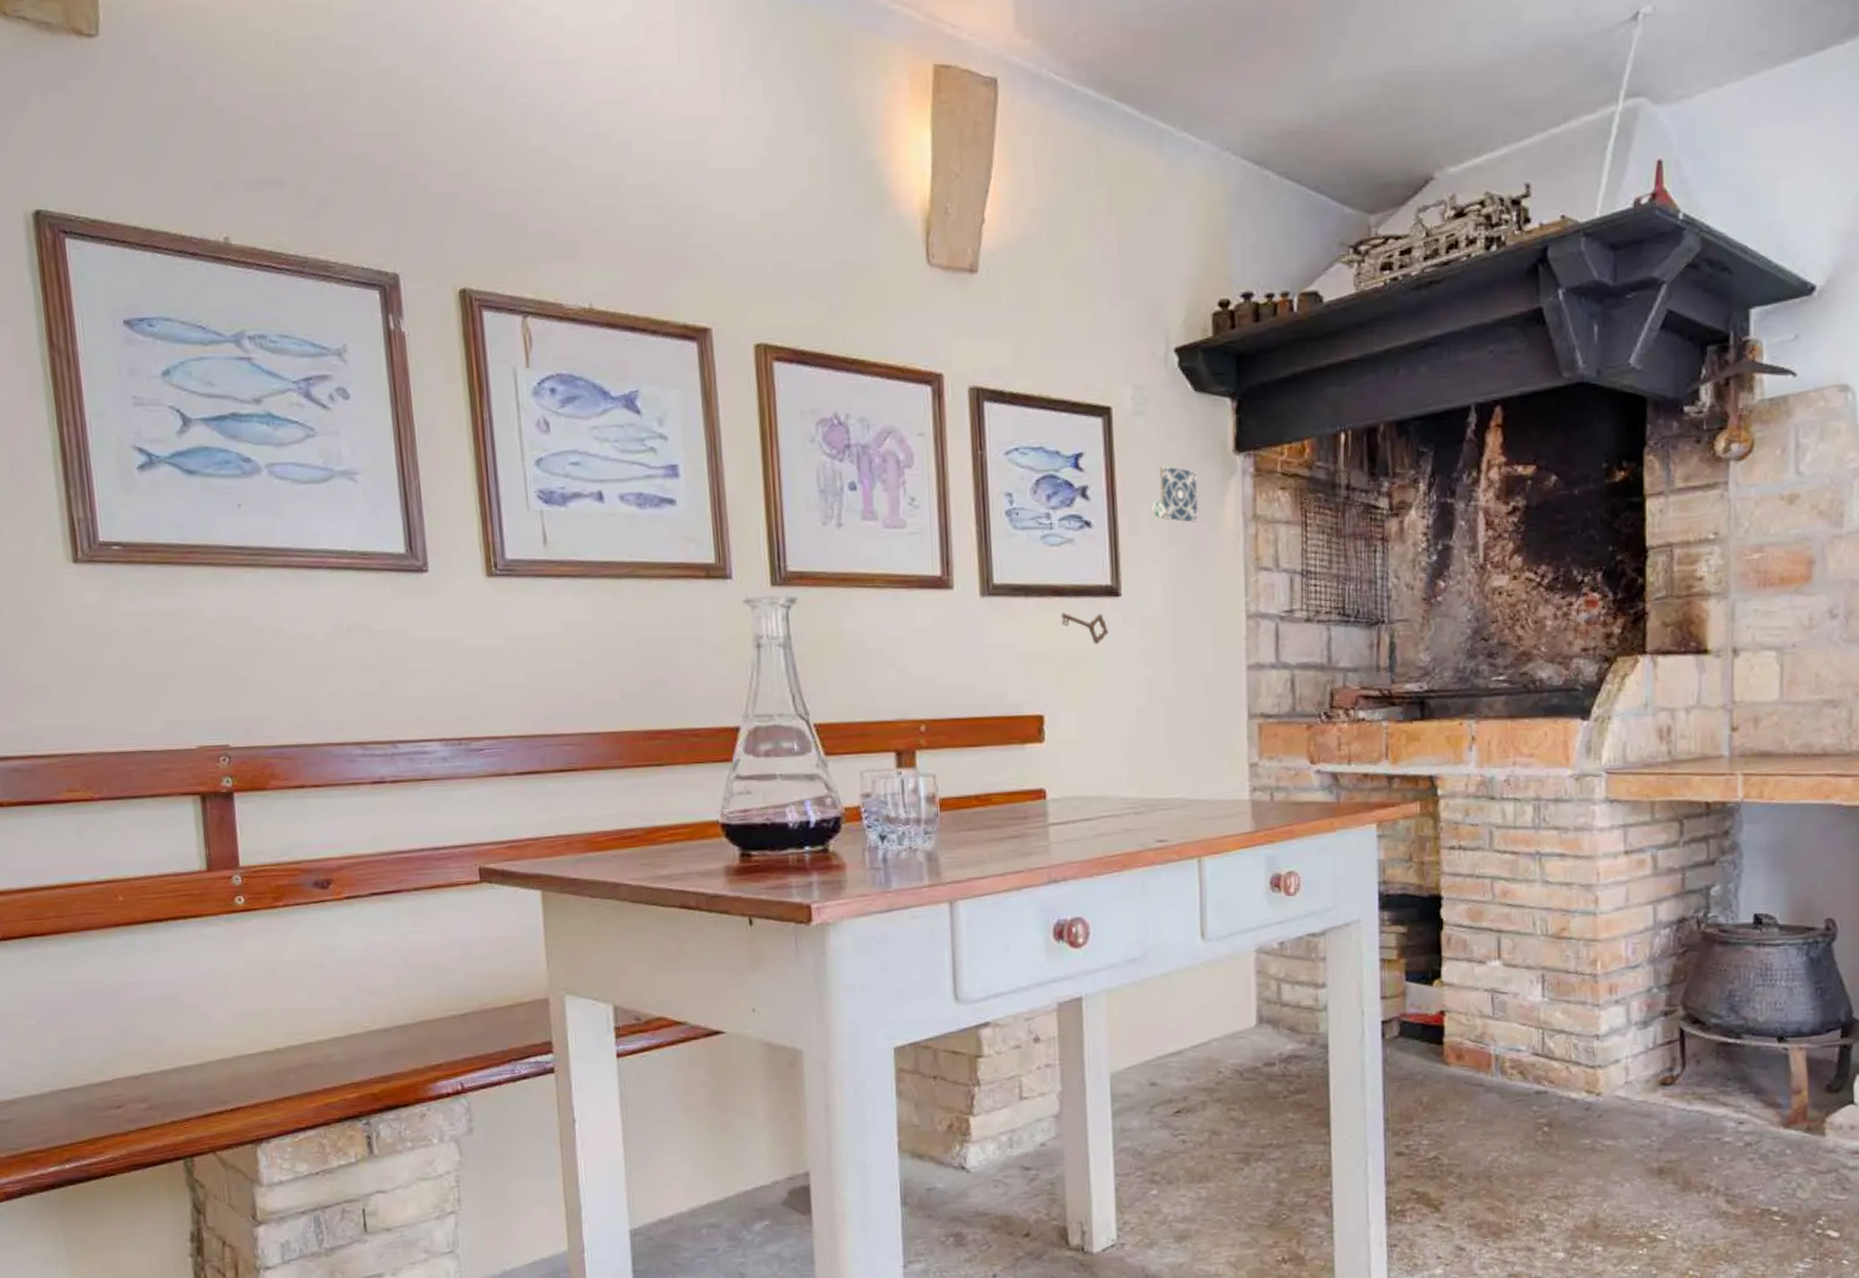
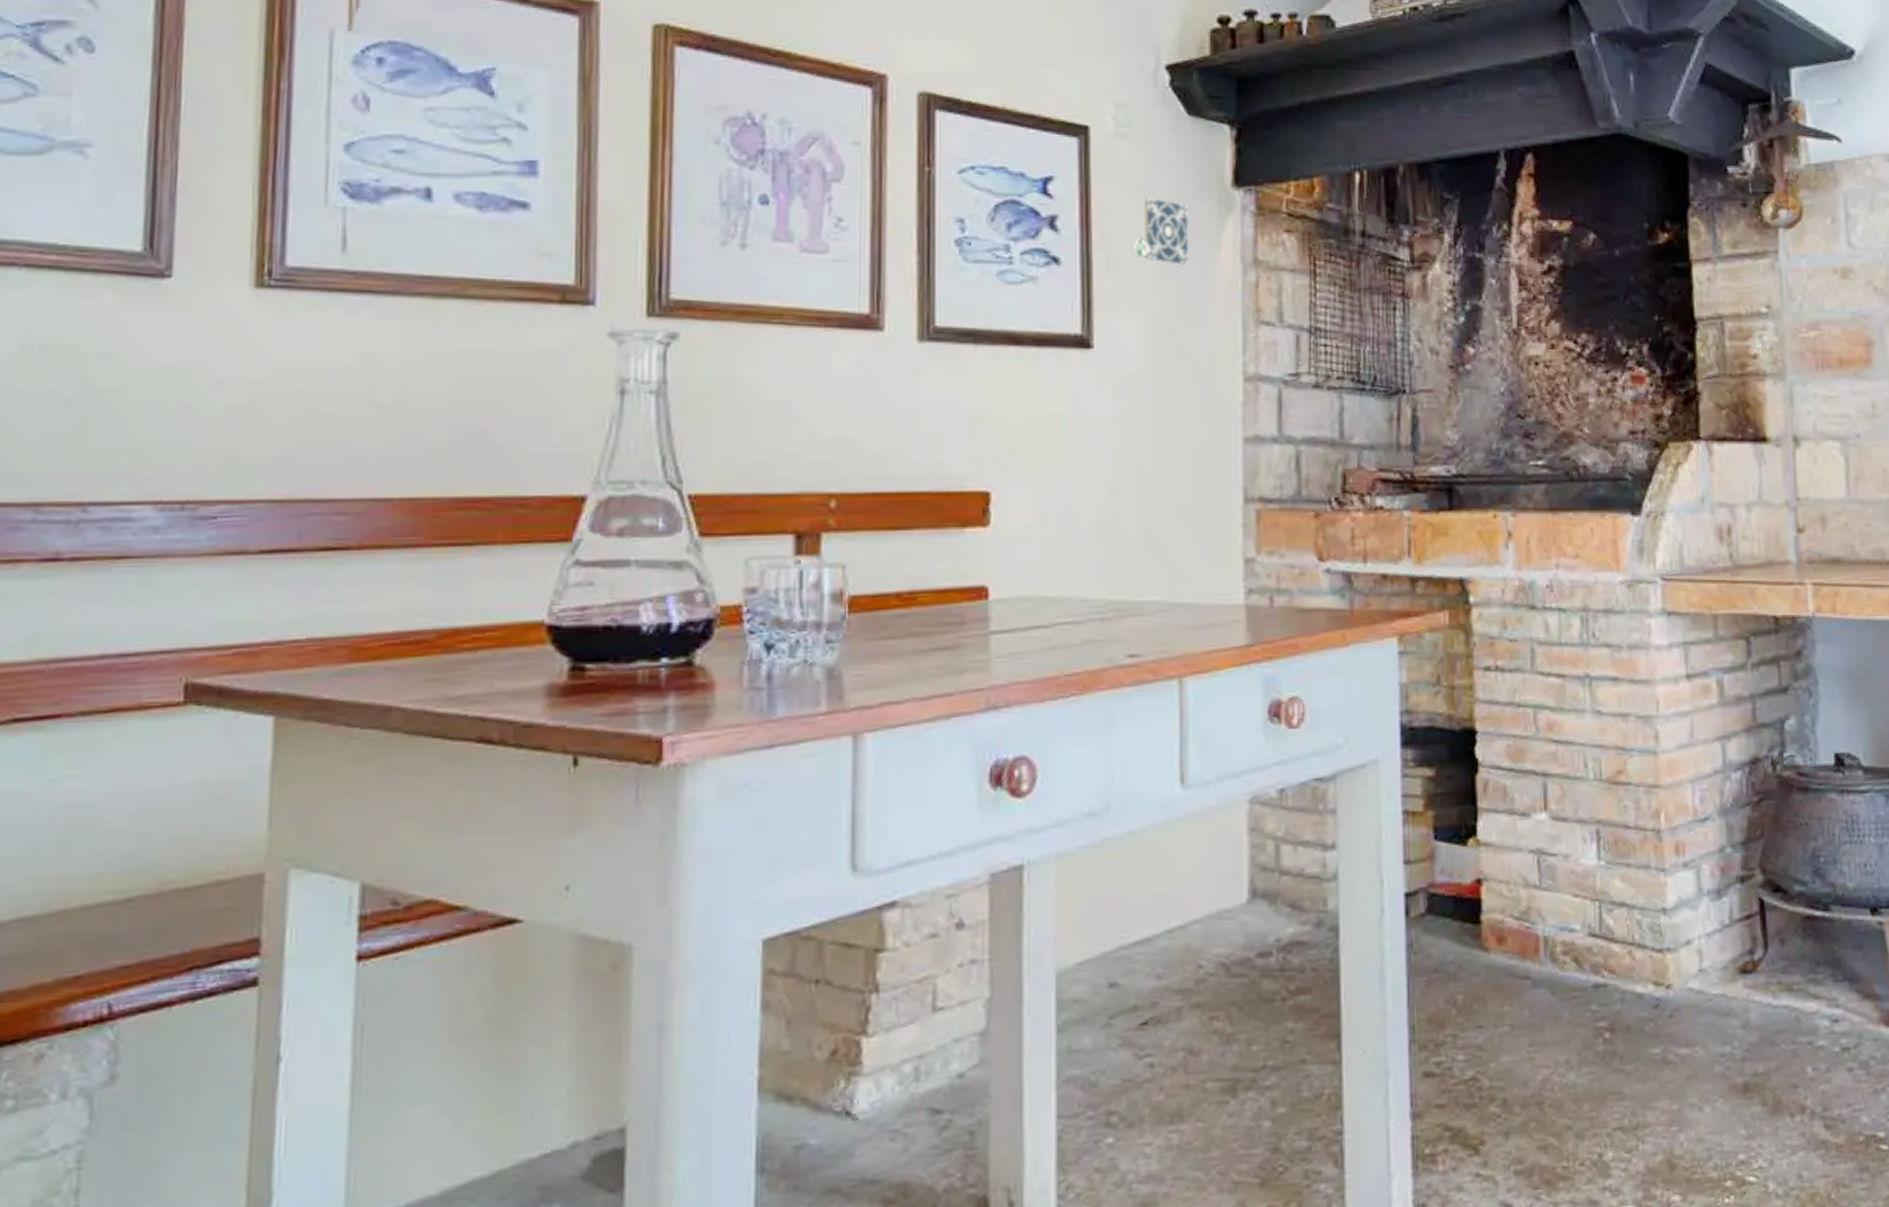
decorative key: present [1060,613,1108,645] -> none [1017,365,1076,407]

